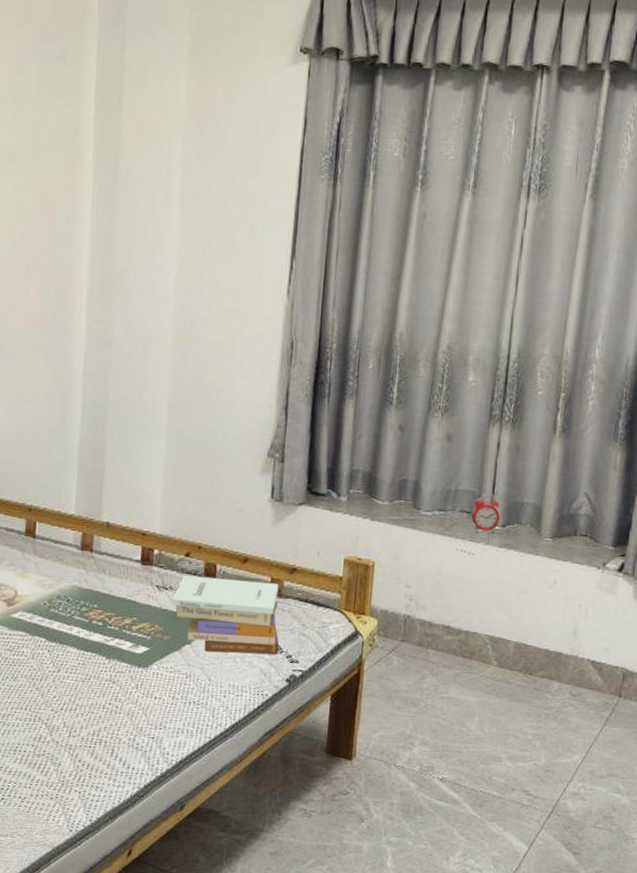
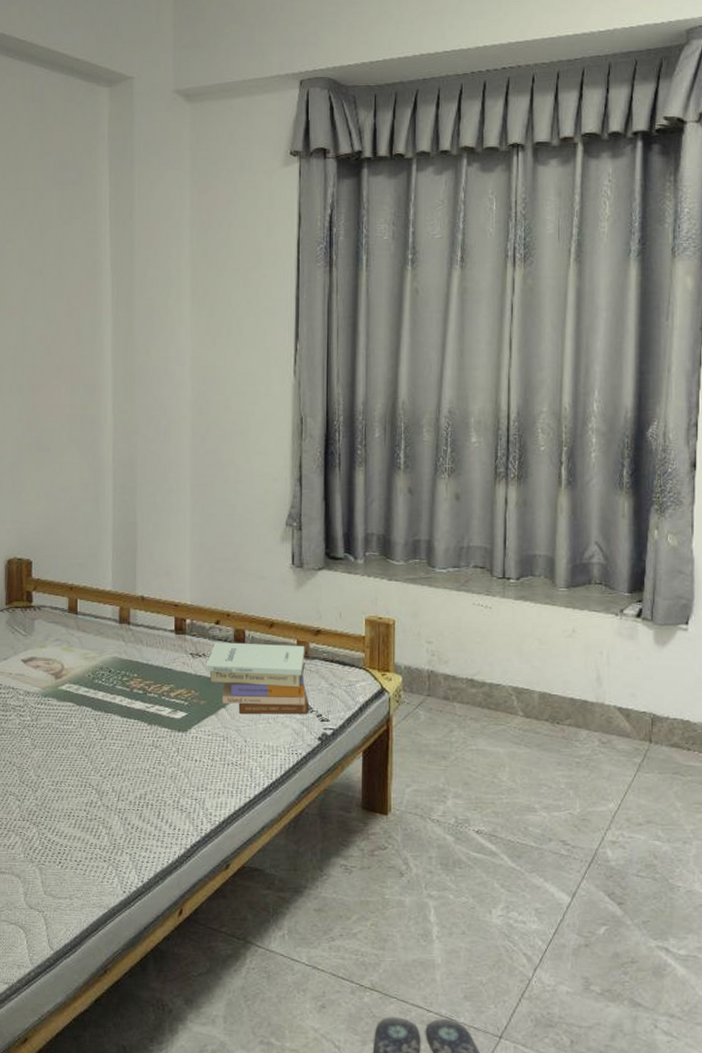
alarm clock: present [471,493,500,533] -> none [486,548,513,586]

